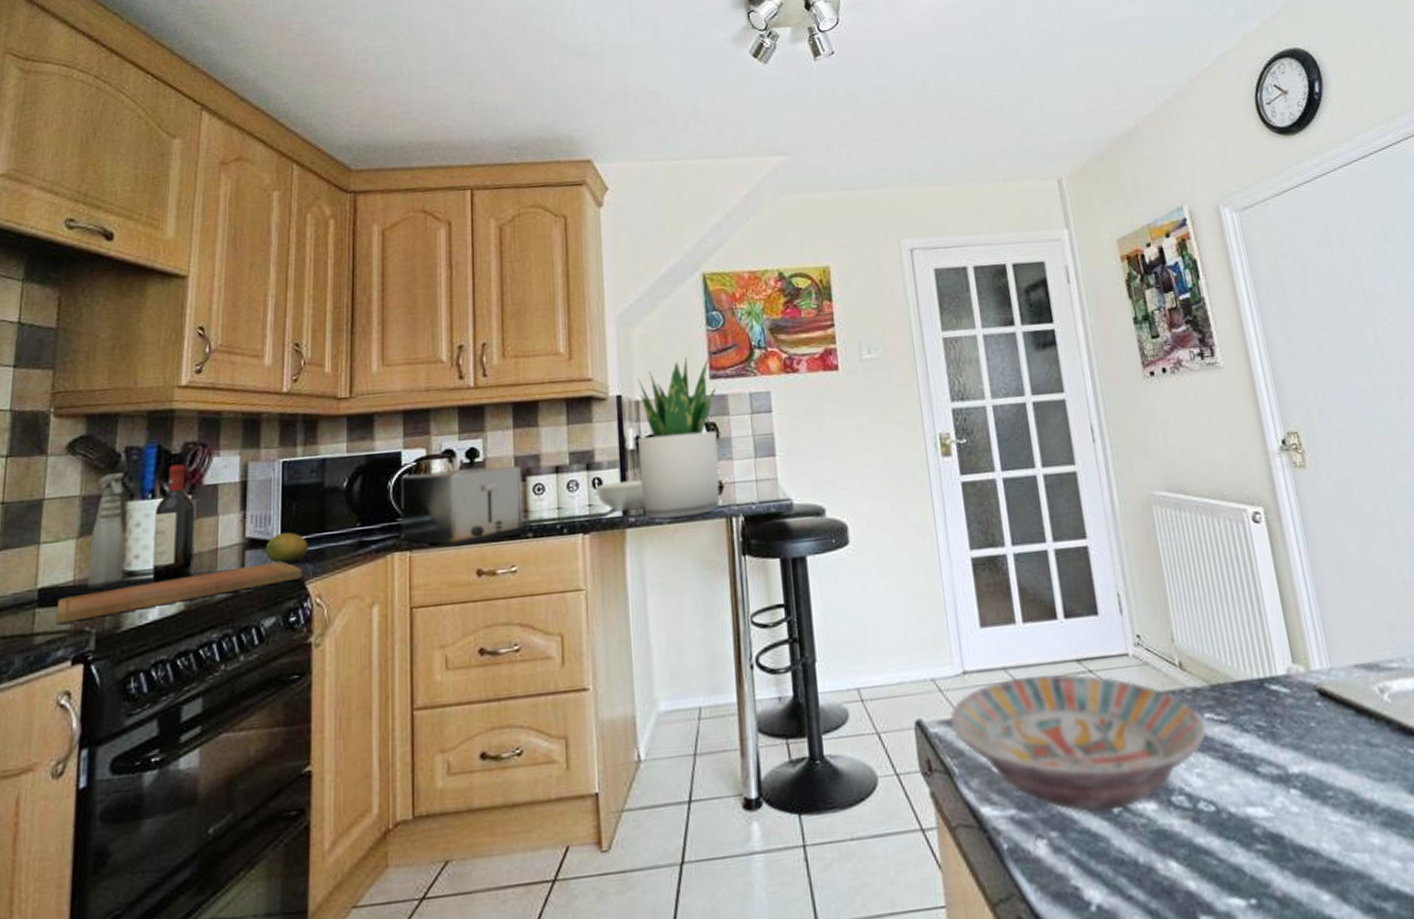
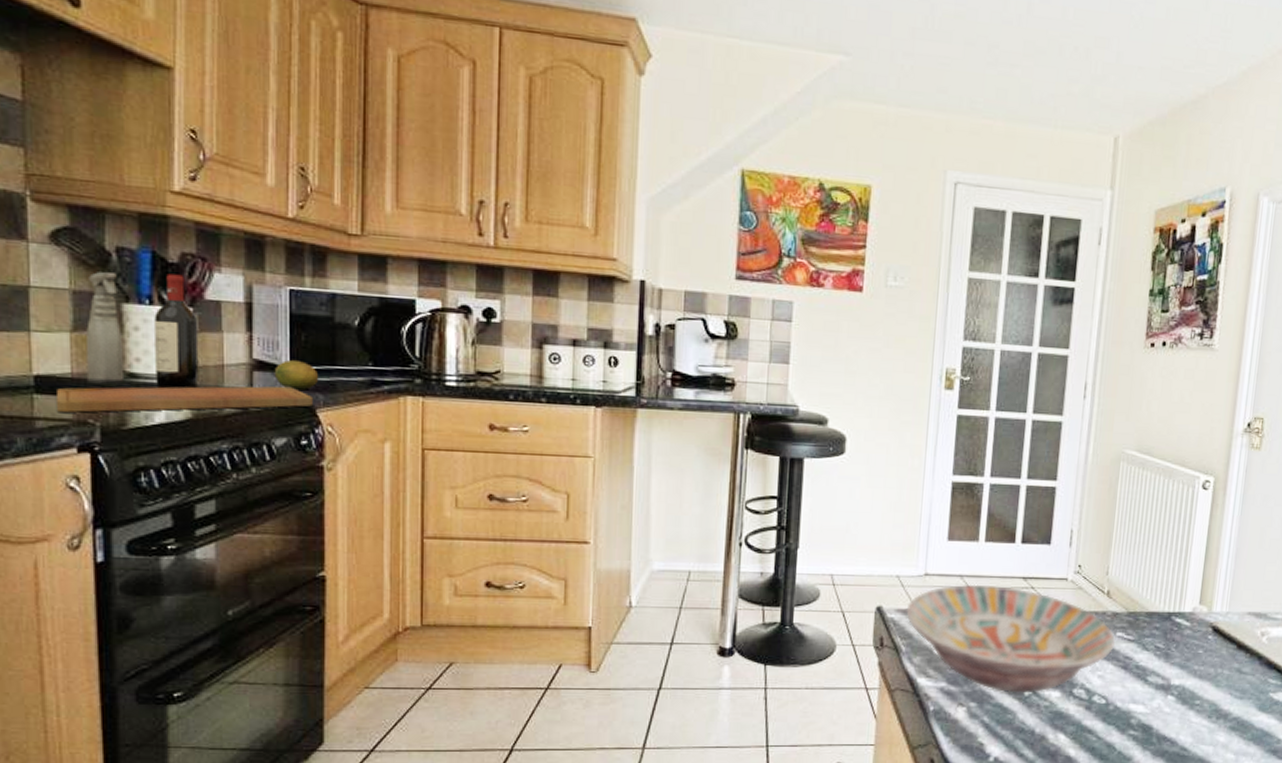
toaster: present [400,466,523,548] -> none [414,323,539,401]
bowl: present [596,480,645,512] -> none [611,363,659,393]
planter: present [638,357,720,520] -> none [655,253,741,407]

